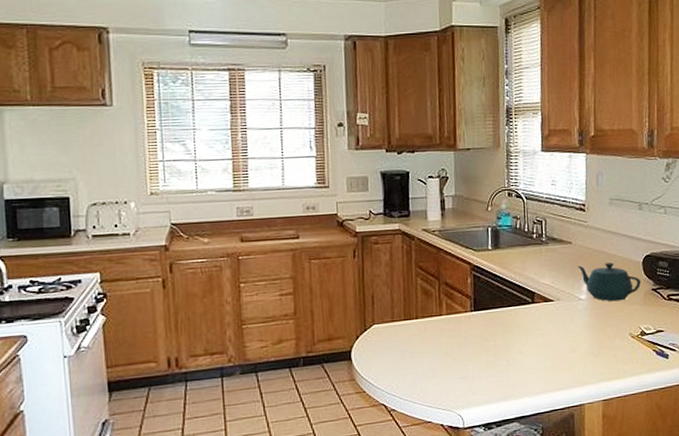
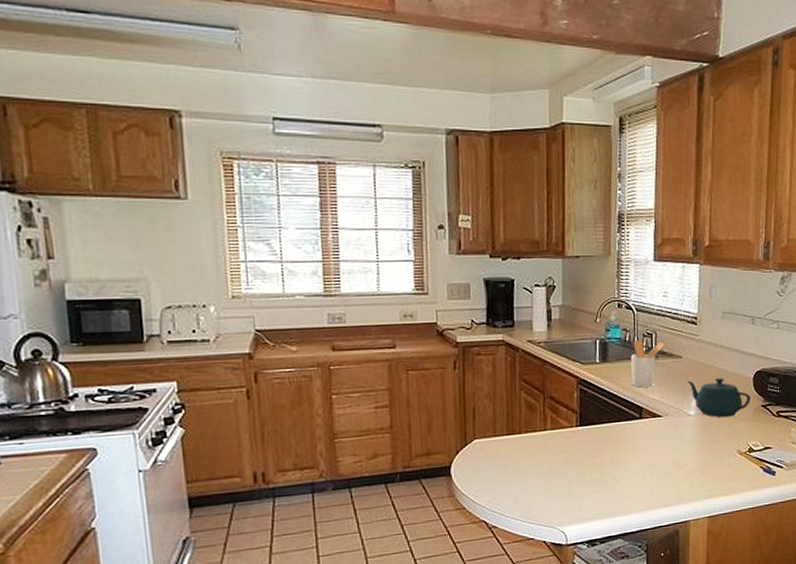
utensil holder: none [522,226,556,273] -> present [631,339,666,388]

